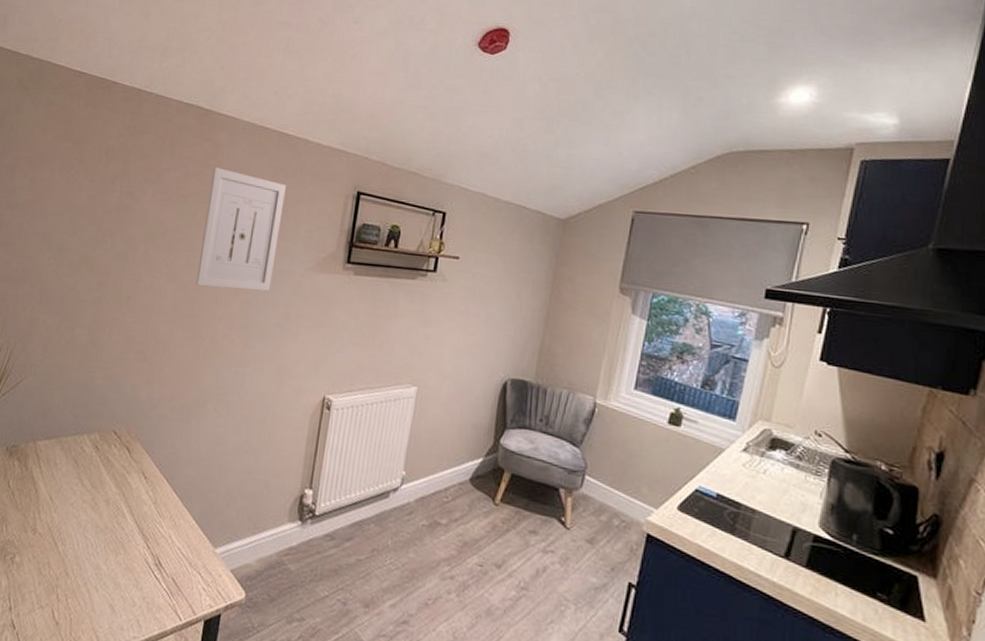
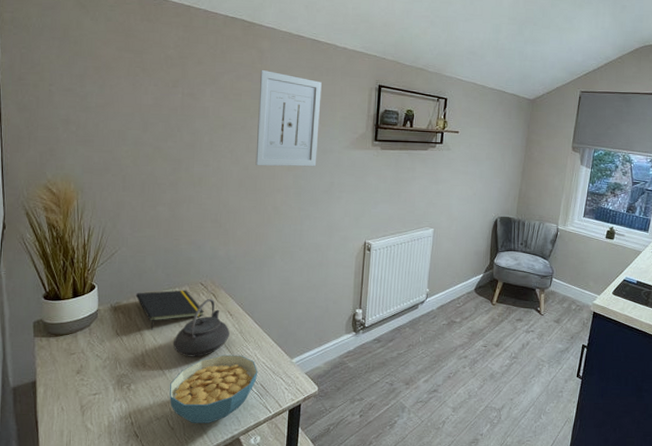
notepad: none [36,435,114,488] -> present [135,290,204,331]
cereal bowl: none [58,530,171,624] -> present [169,354,258,423]
teapot: none [71,452,142,530] -> present [172,298,230,357]

